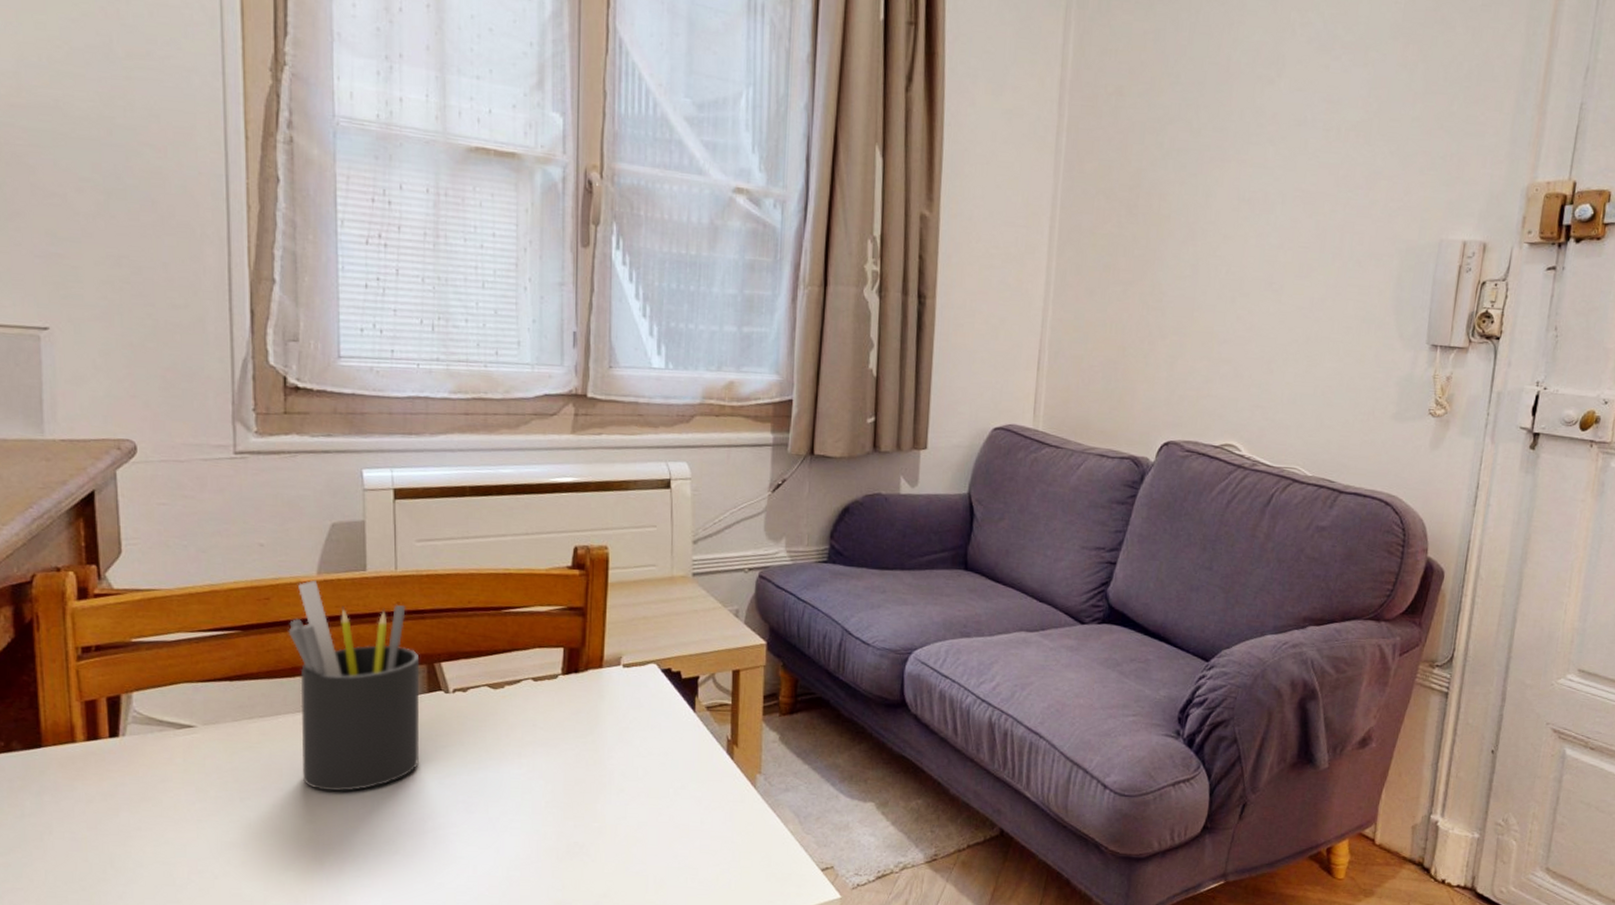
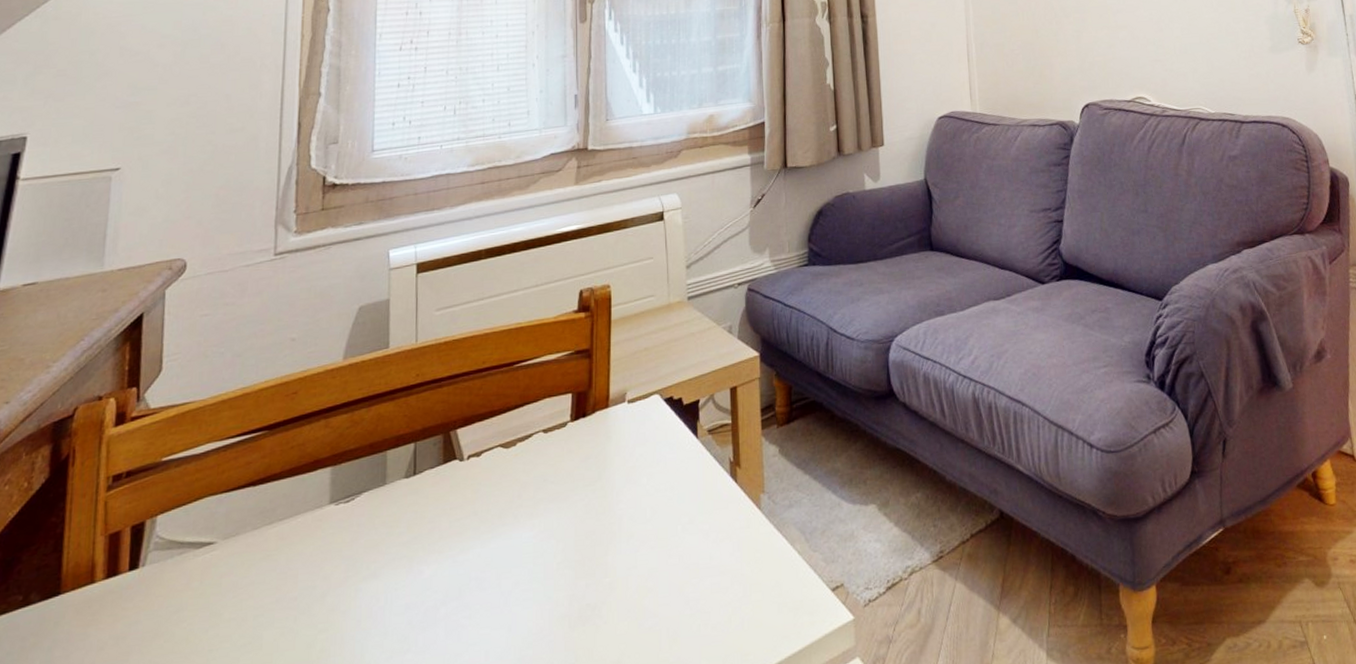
pen holder: present [288,580,420,792] -> none [312,365,437,592]

